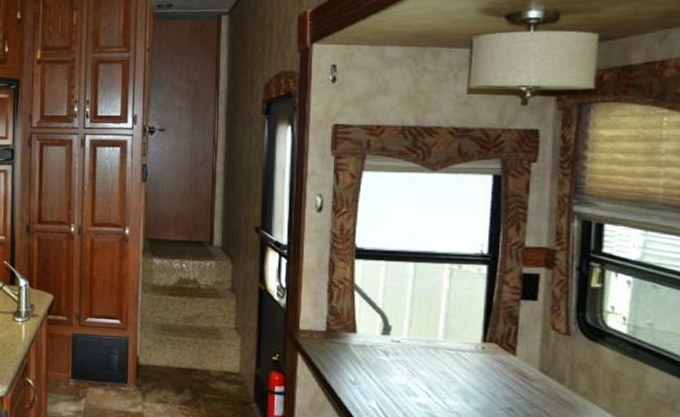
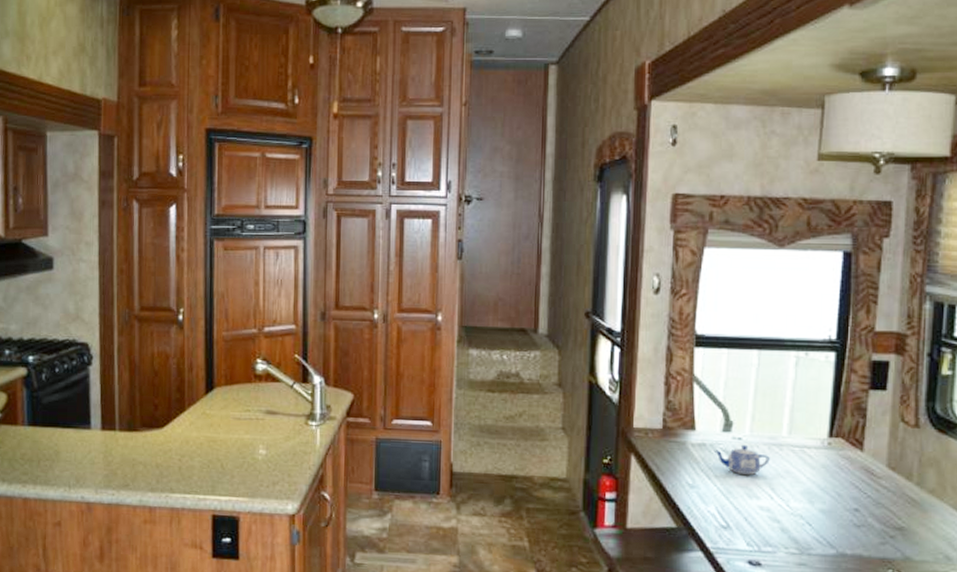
teapot: none [374,347,427,375] -> present [713,444,770,476]

